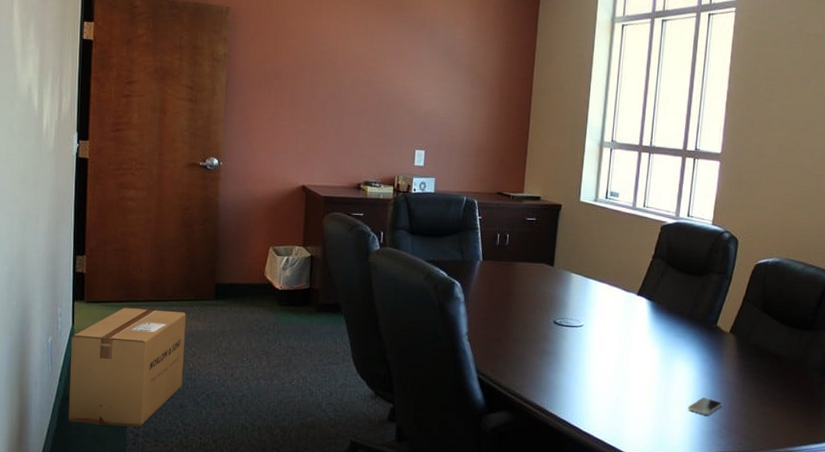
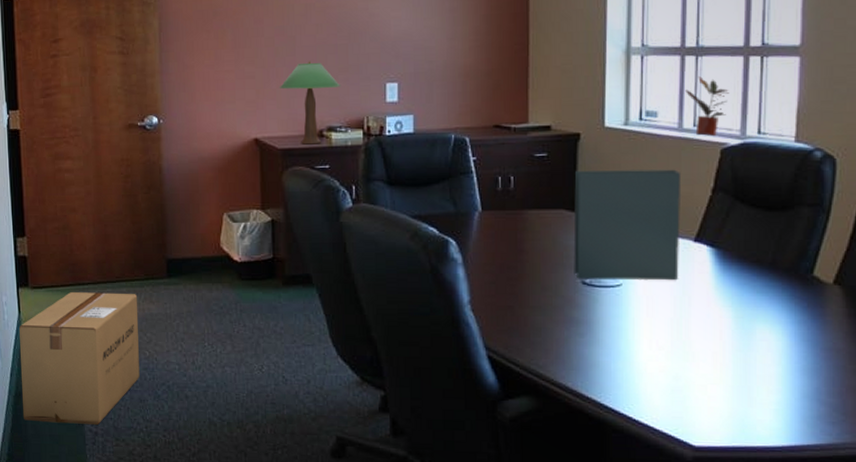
table lamp: none [326,125,379,195] -> present [279,61,341,145]
binder: none [548,234,632,323] -> present [573,169,682,279]
potted plant: none [640,169,670,216] -> present [686,76,729,137]
mobile phone: present [687,397,723,416] -> none [779,371,831,396]

